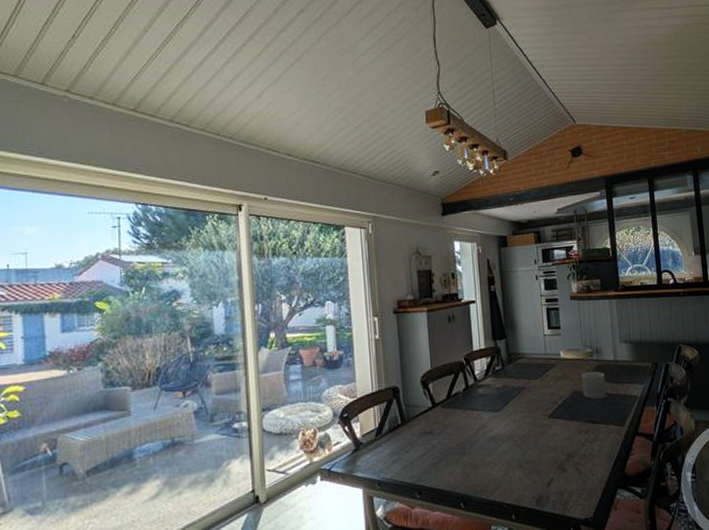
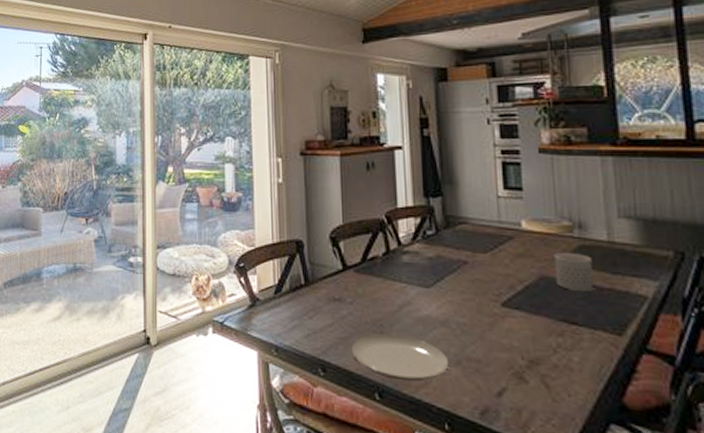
plate: none [441,452,514,489] -> present [351,333,449,382]

